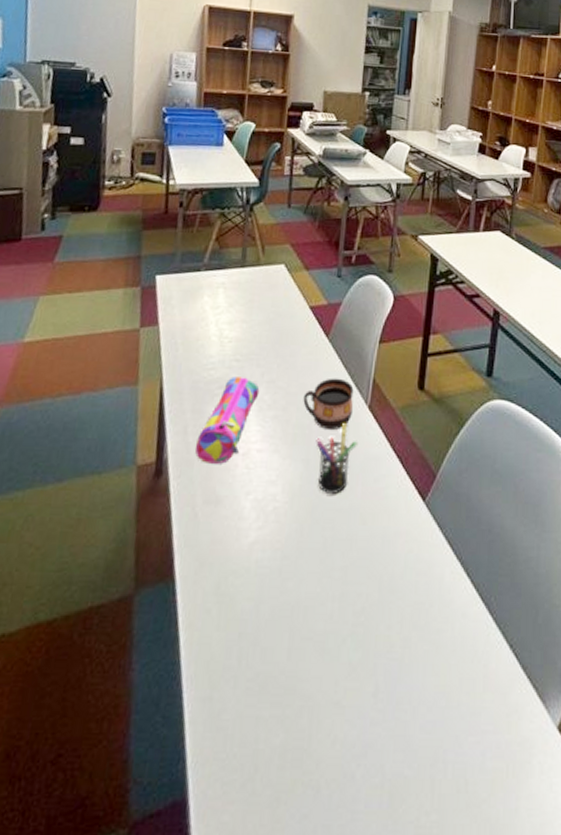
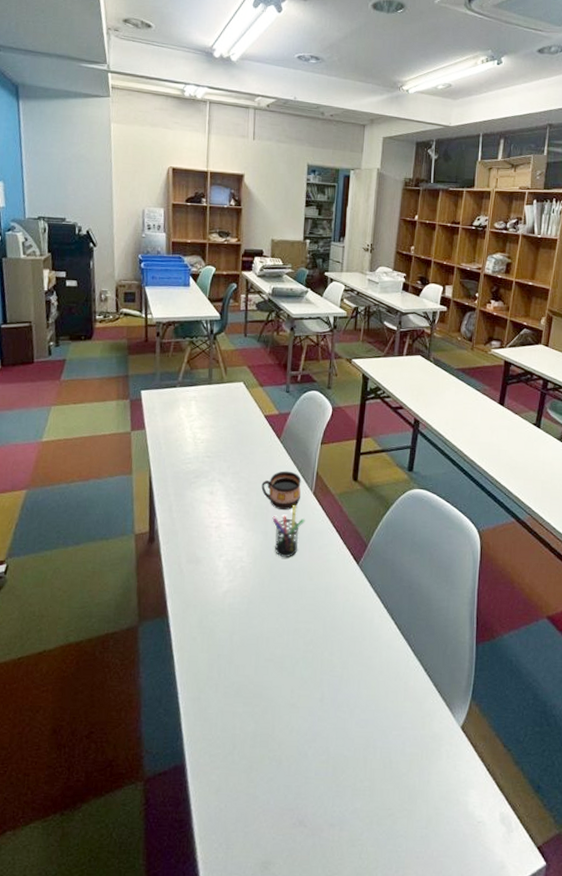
pencil case: present [195,376,260,464] -> none [179,469,227,534]

